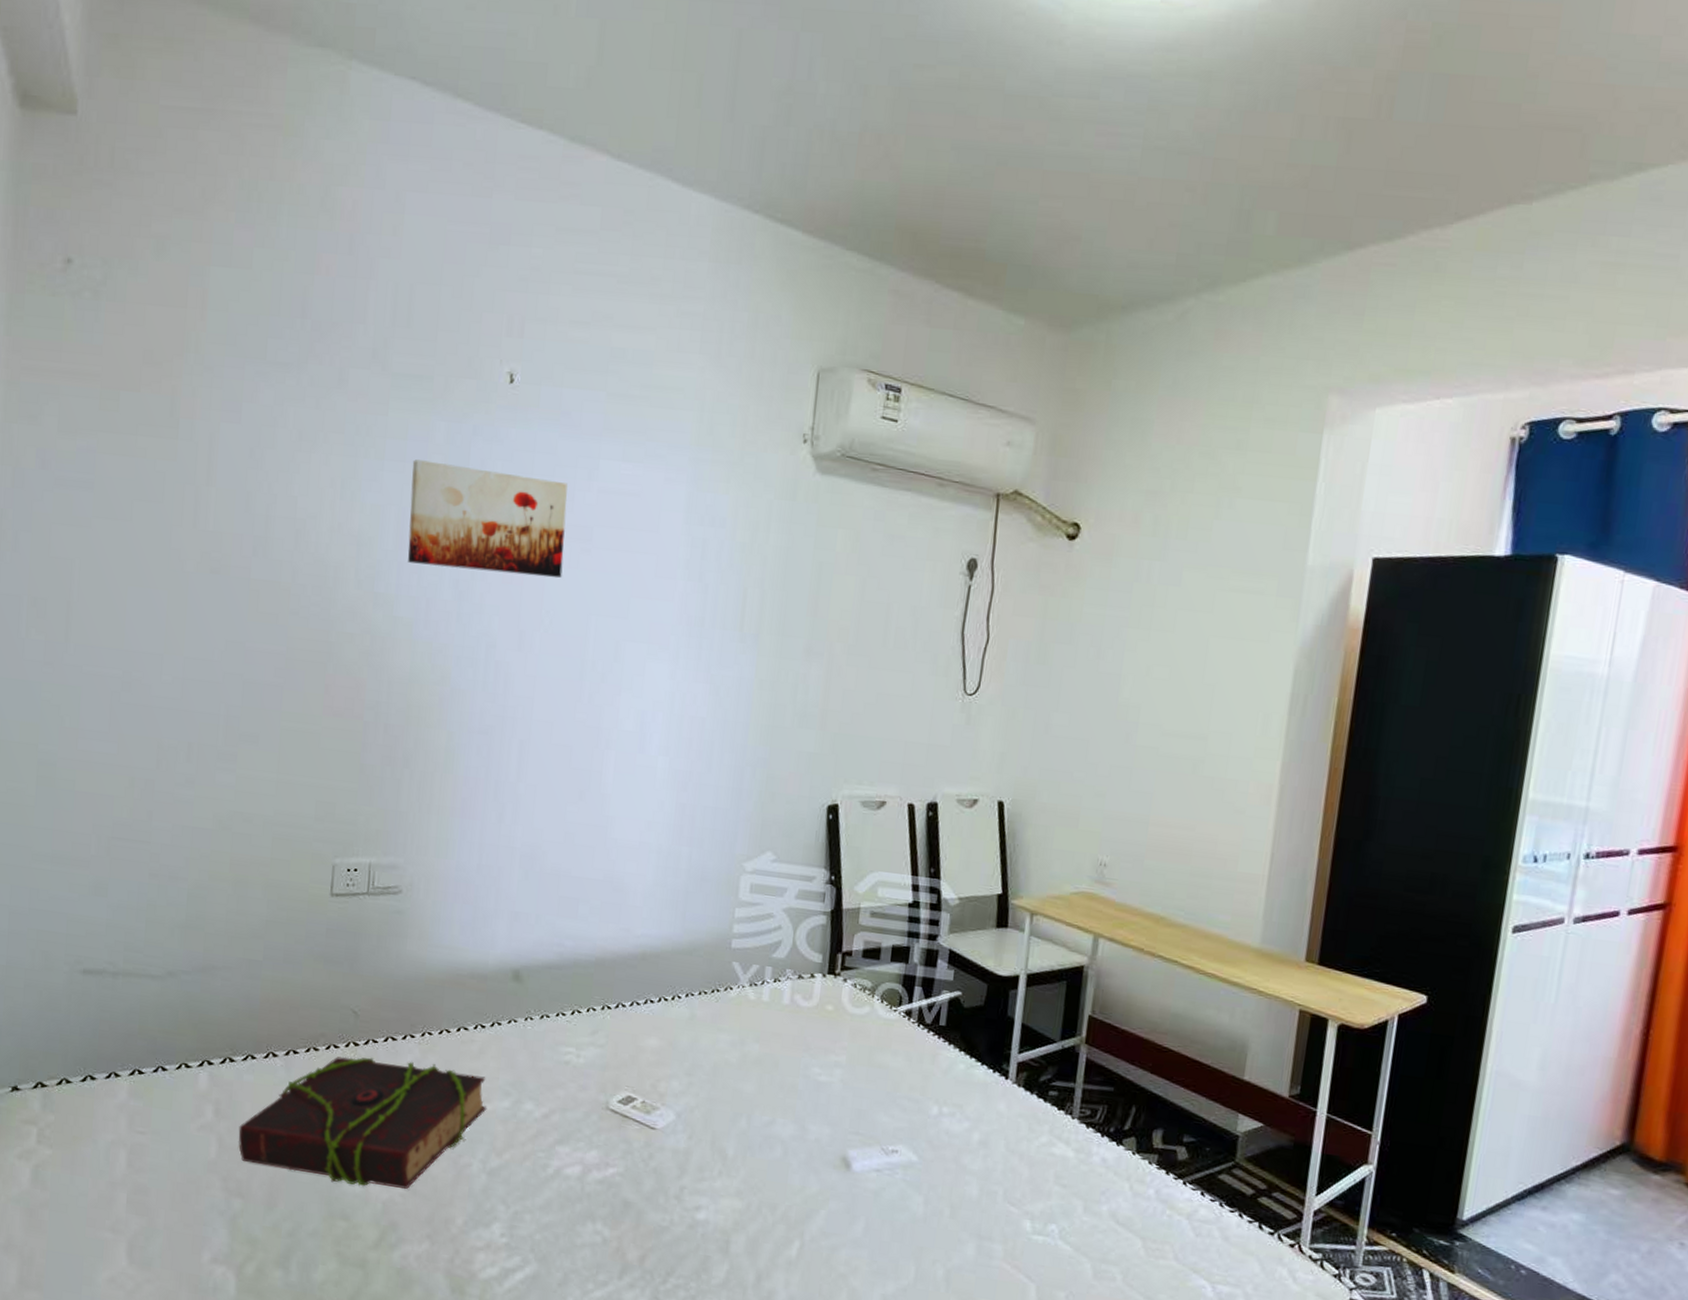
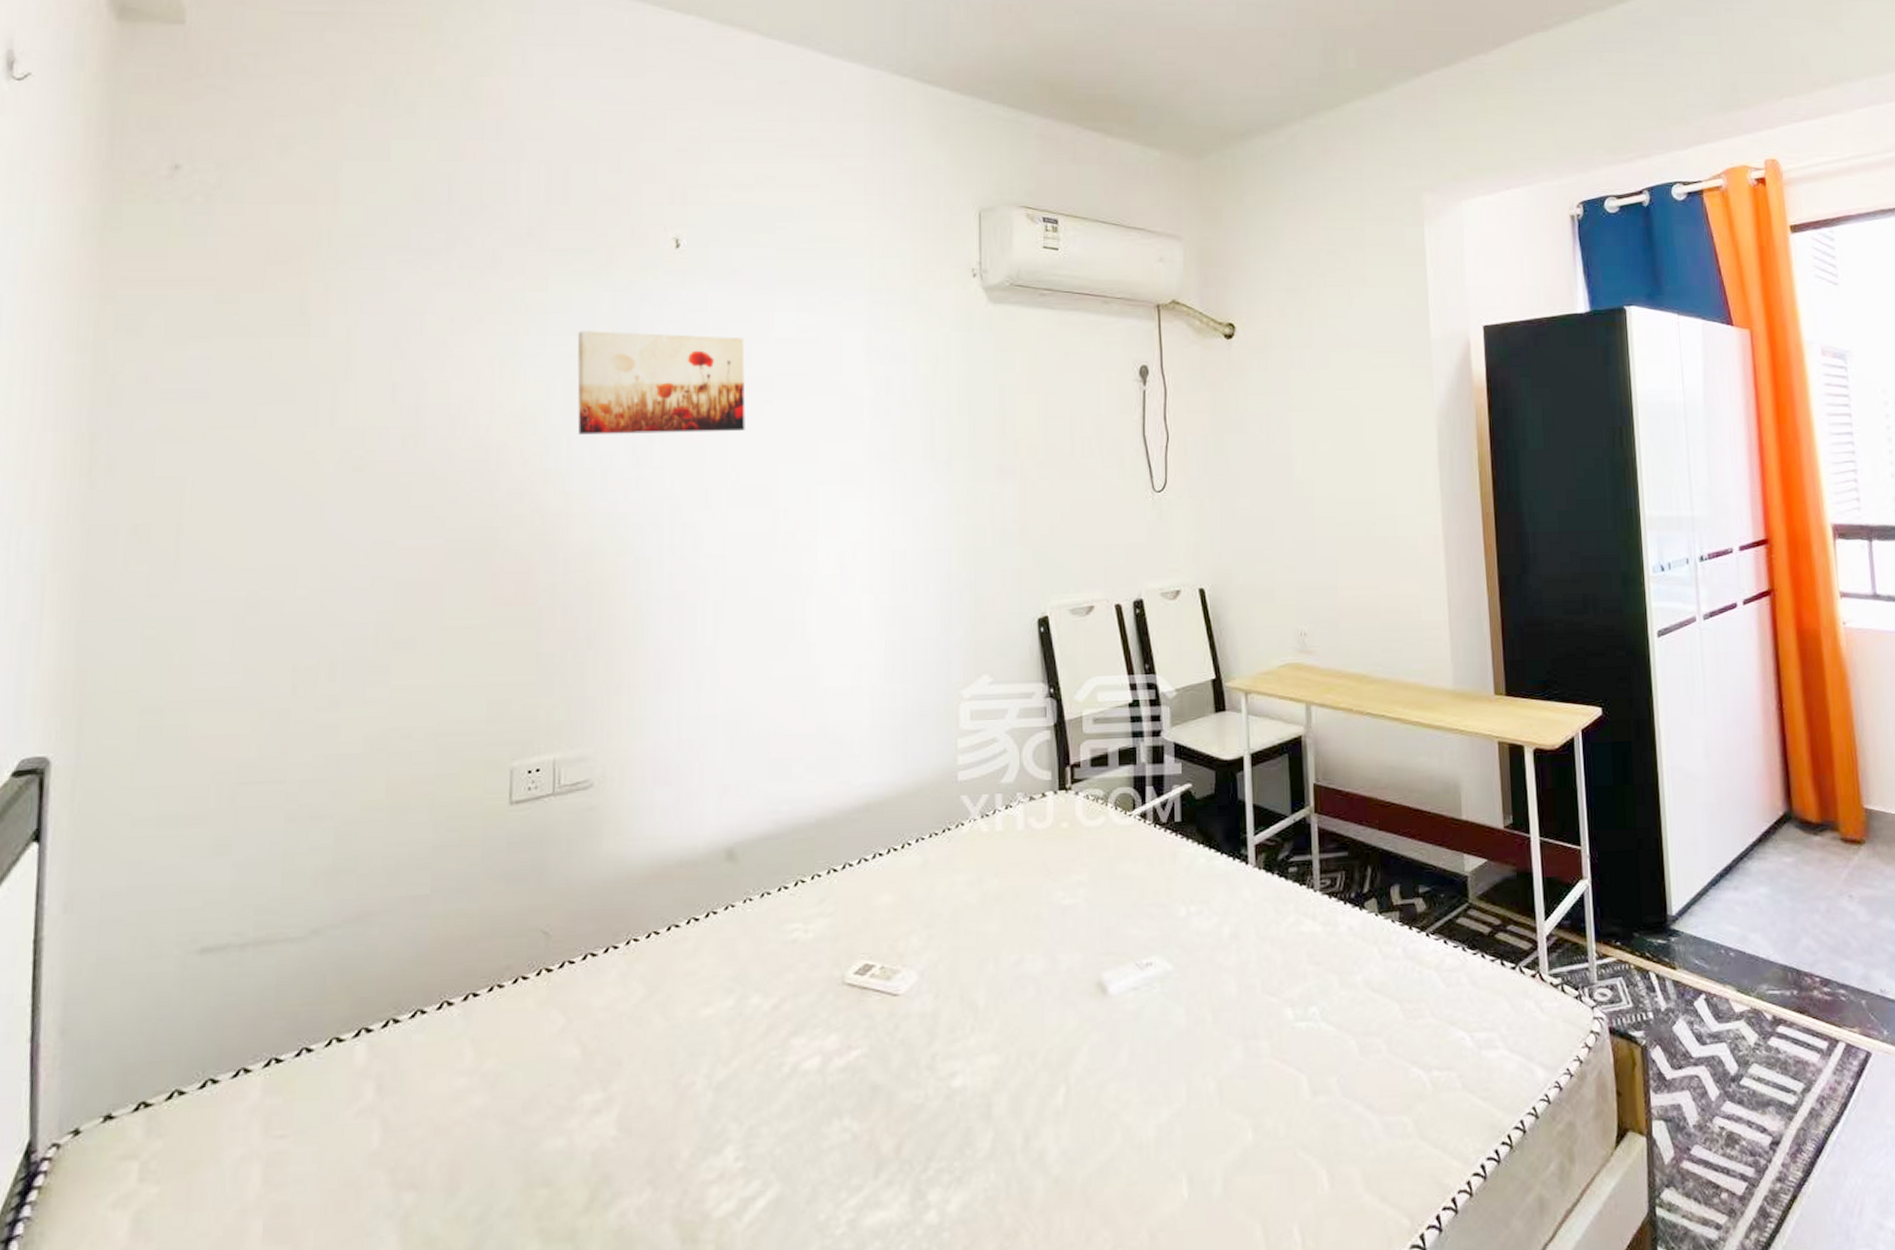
book: present [238,1056,487,1189] -> none [407,974,708,1144]

